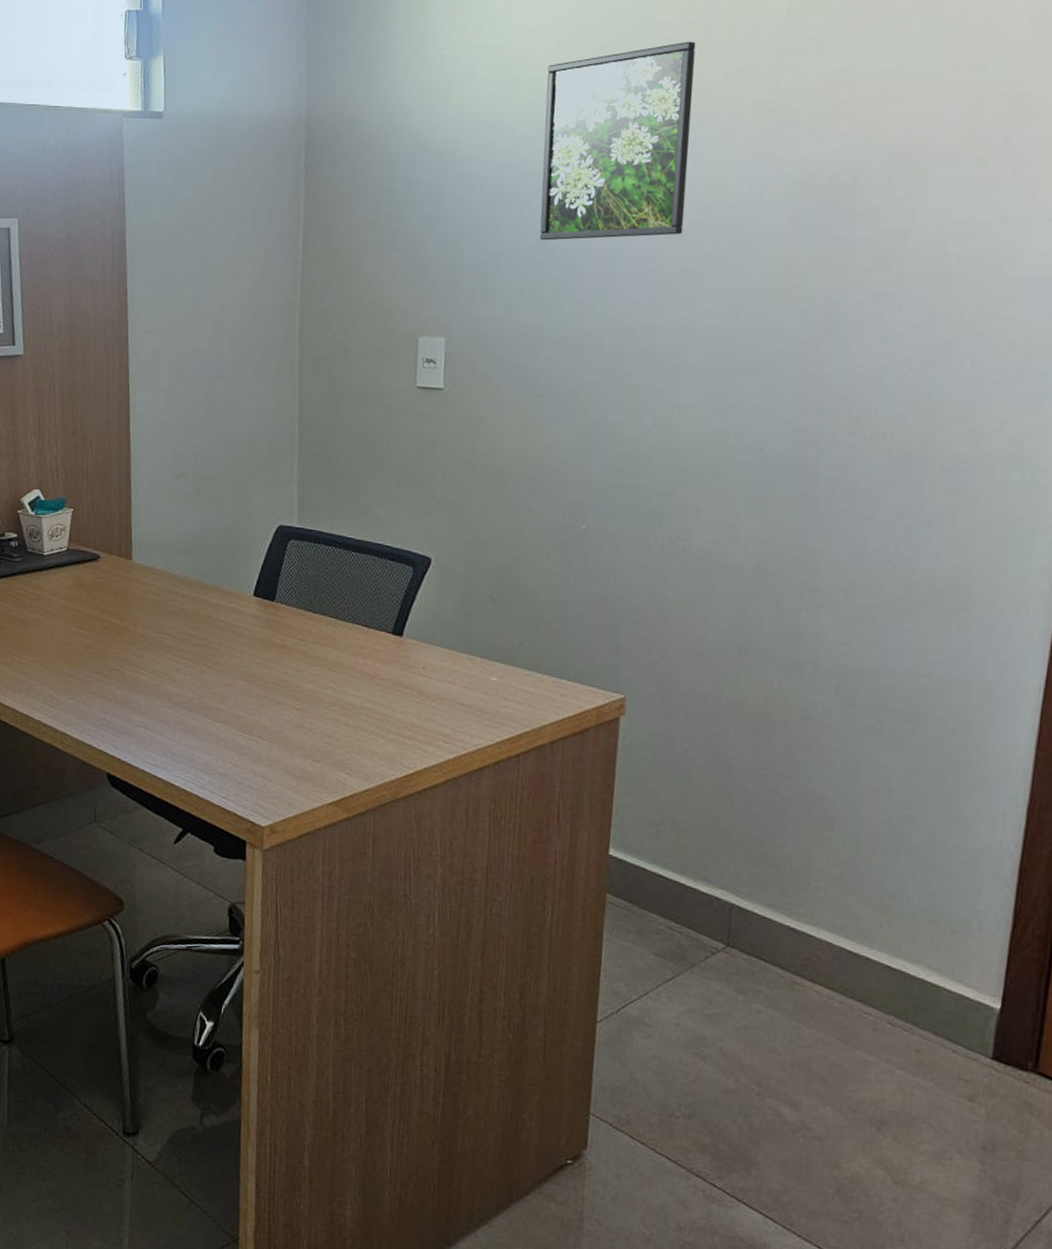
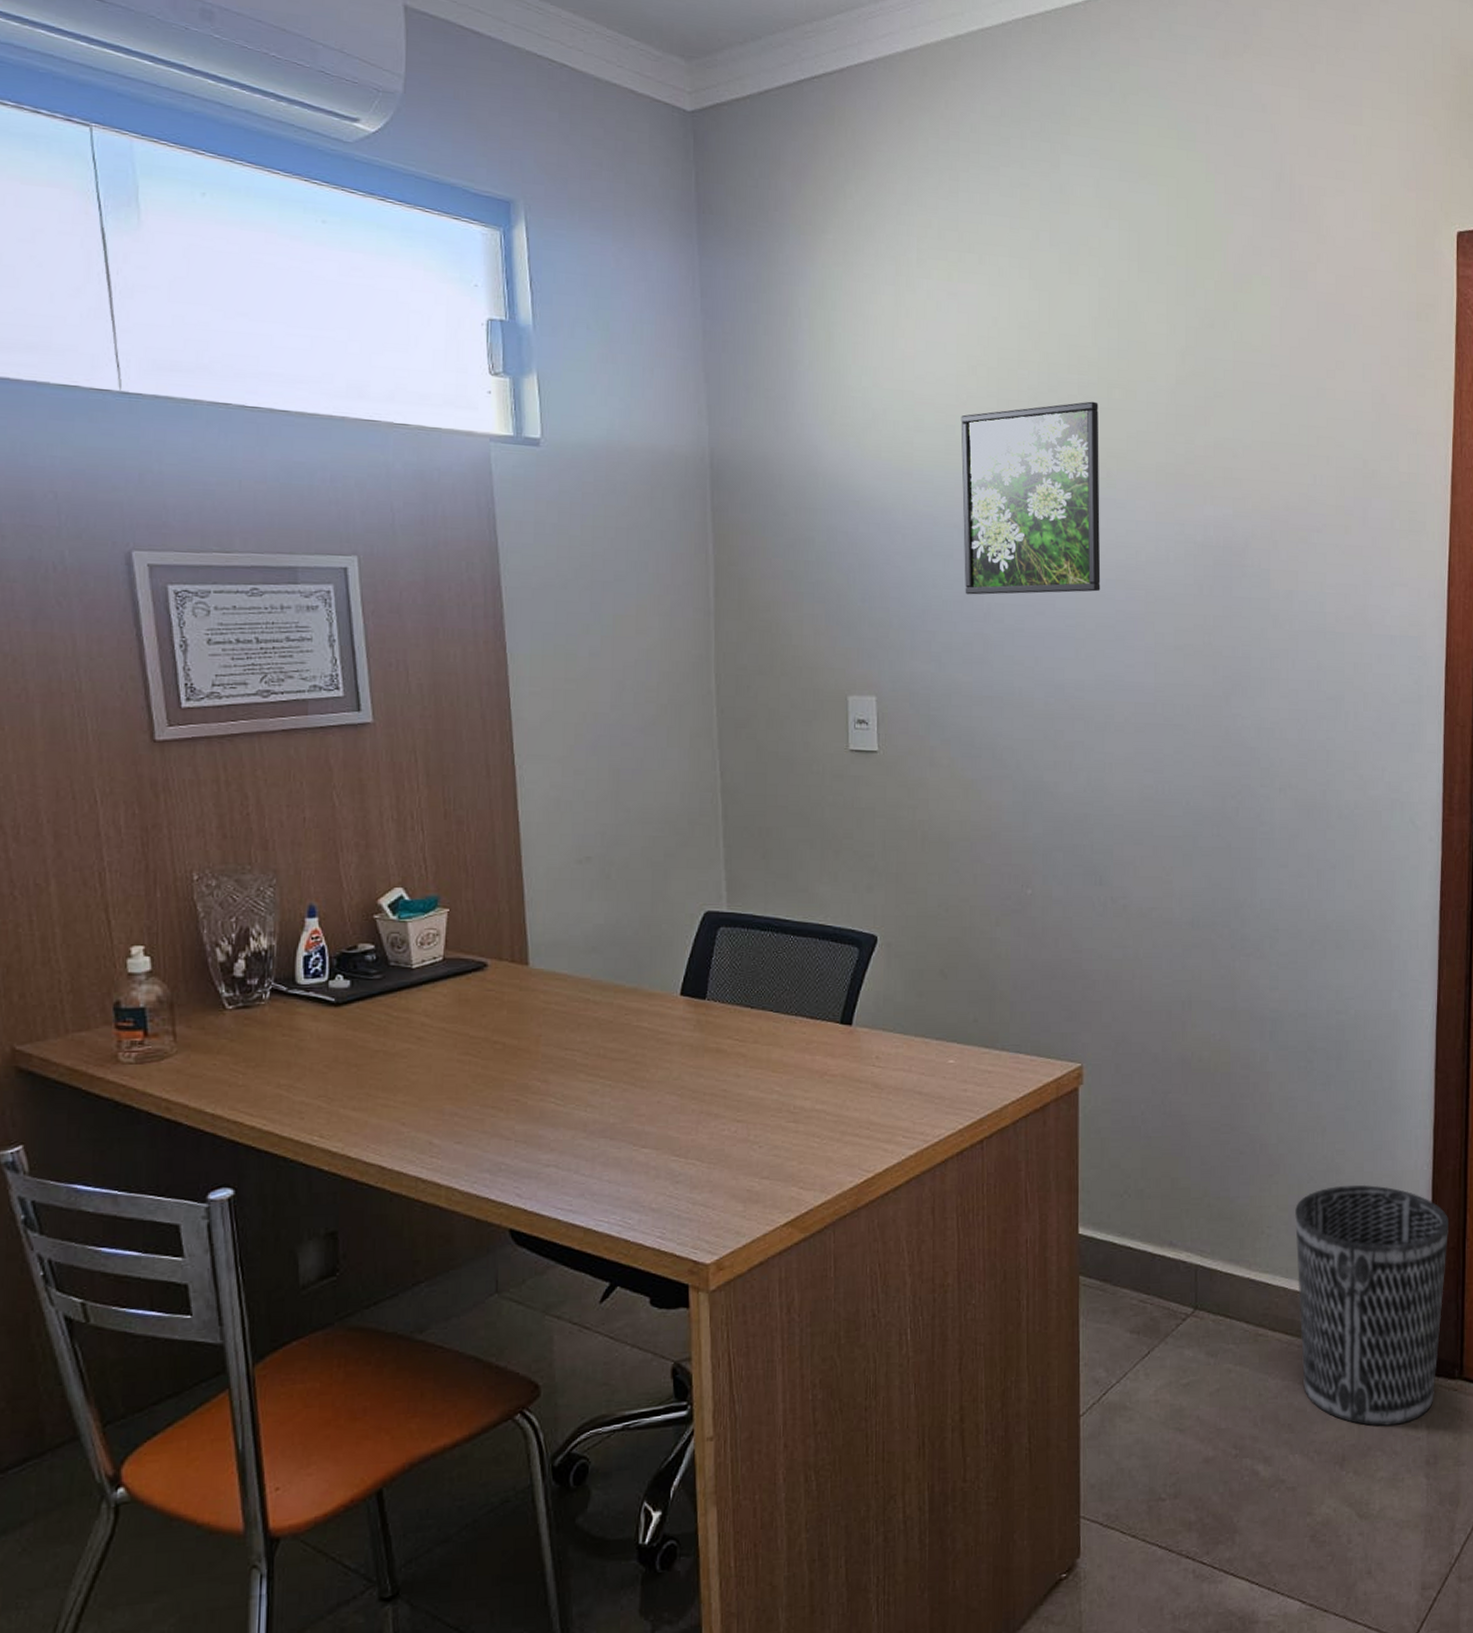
wastebasket: none [841,851,1038,1104] -> present [1295,1184,1450,1427]

